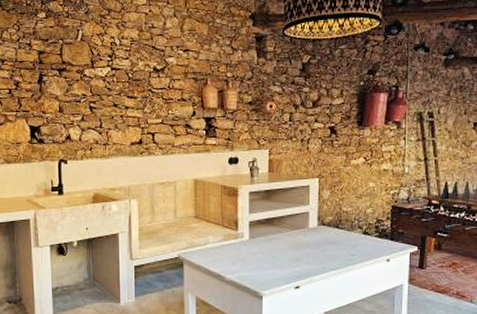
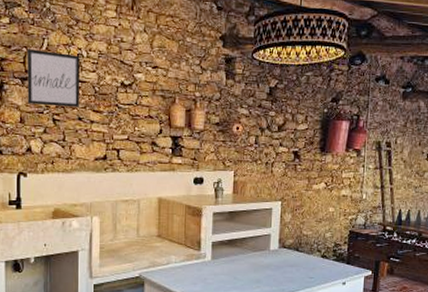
wall art: none [62,41,114,95] -> present [26,49,80,107]

